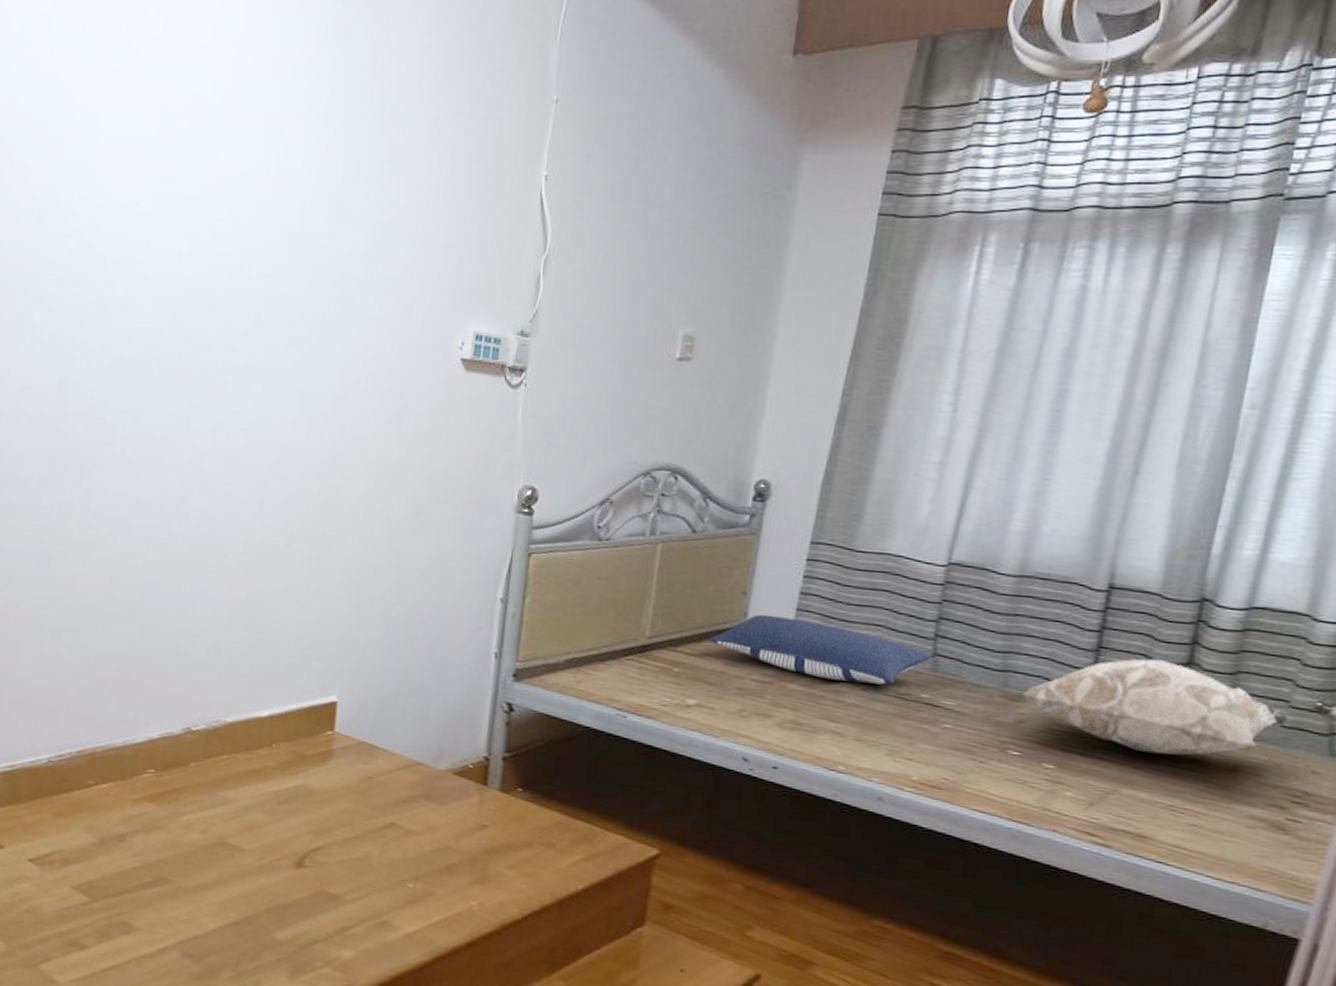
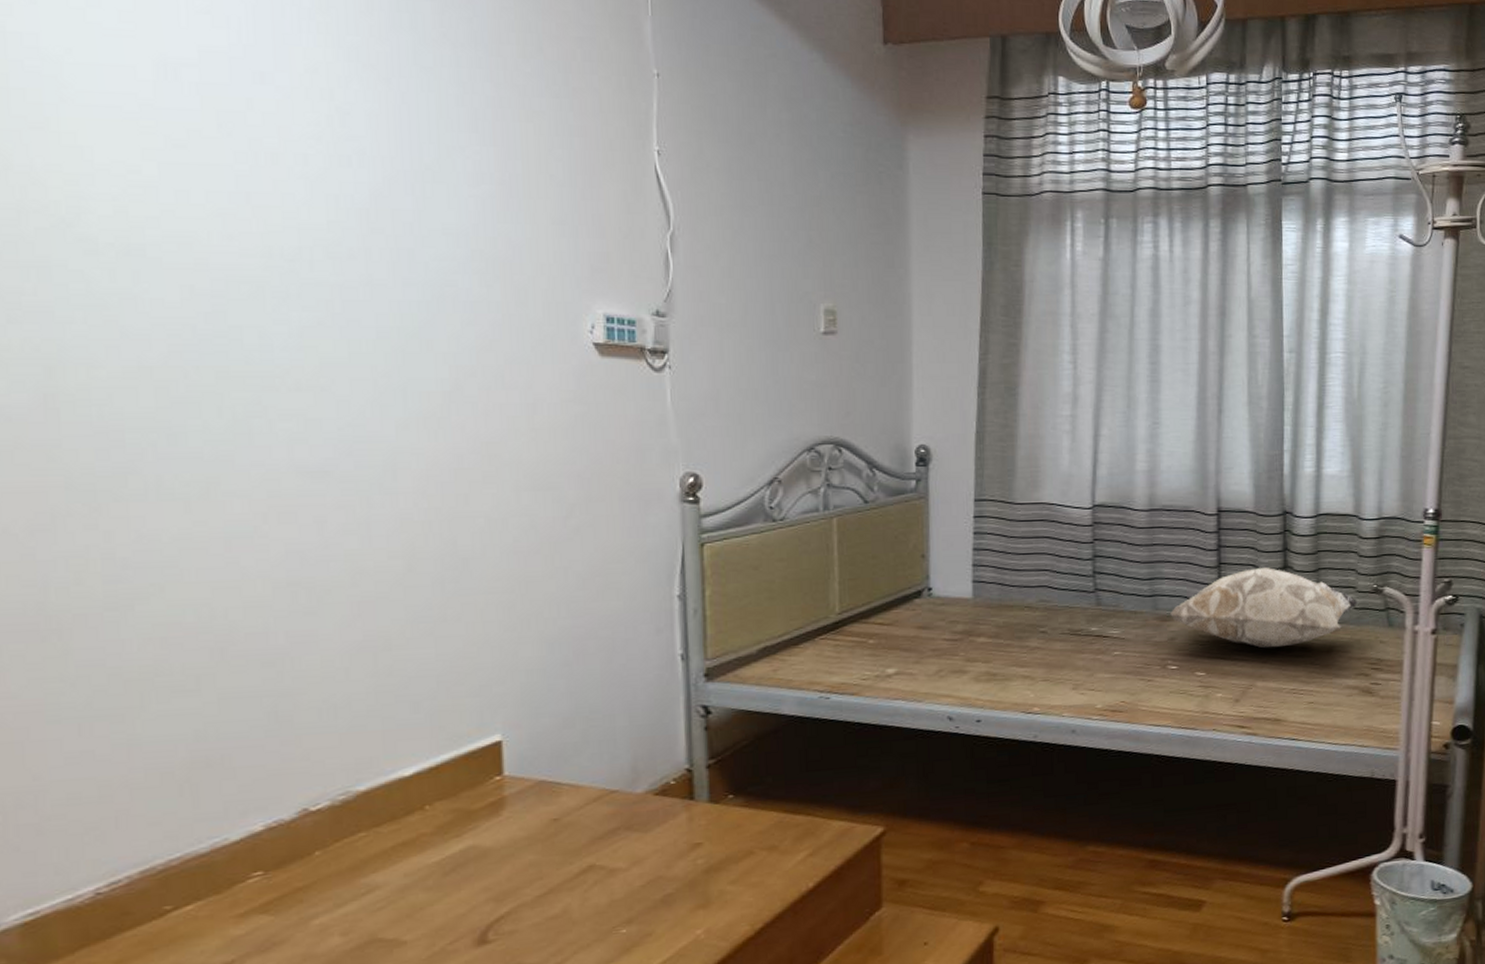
pillow: present [709,614,933,685] -> none [898,574,1094,628]

